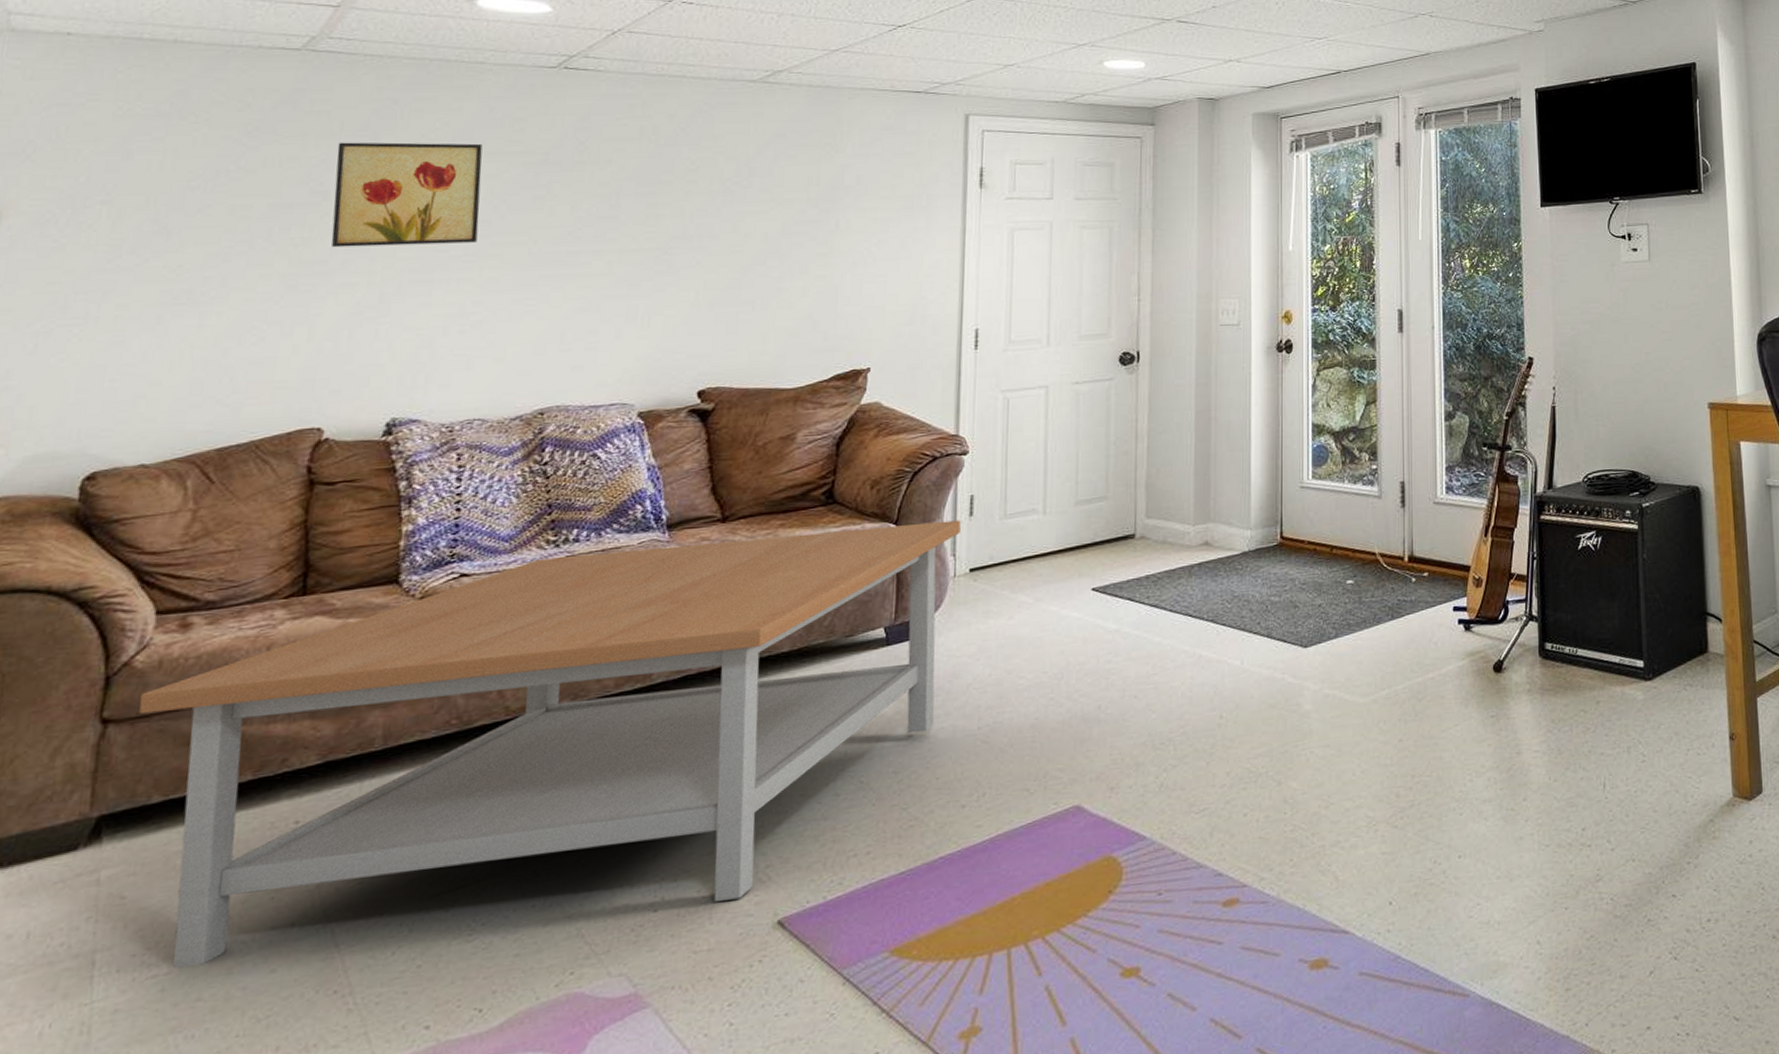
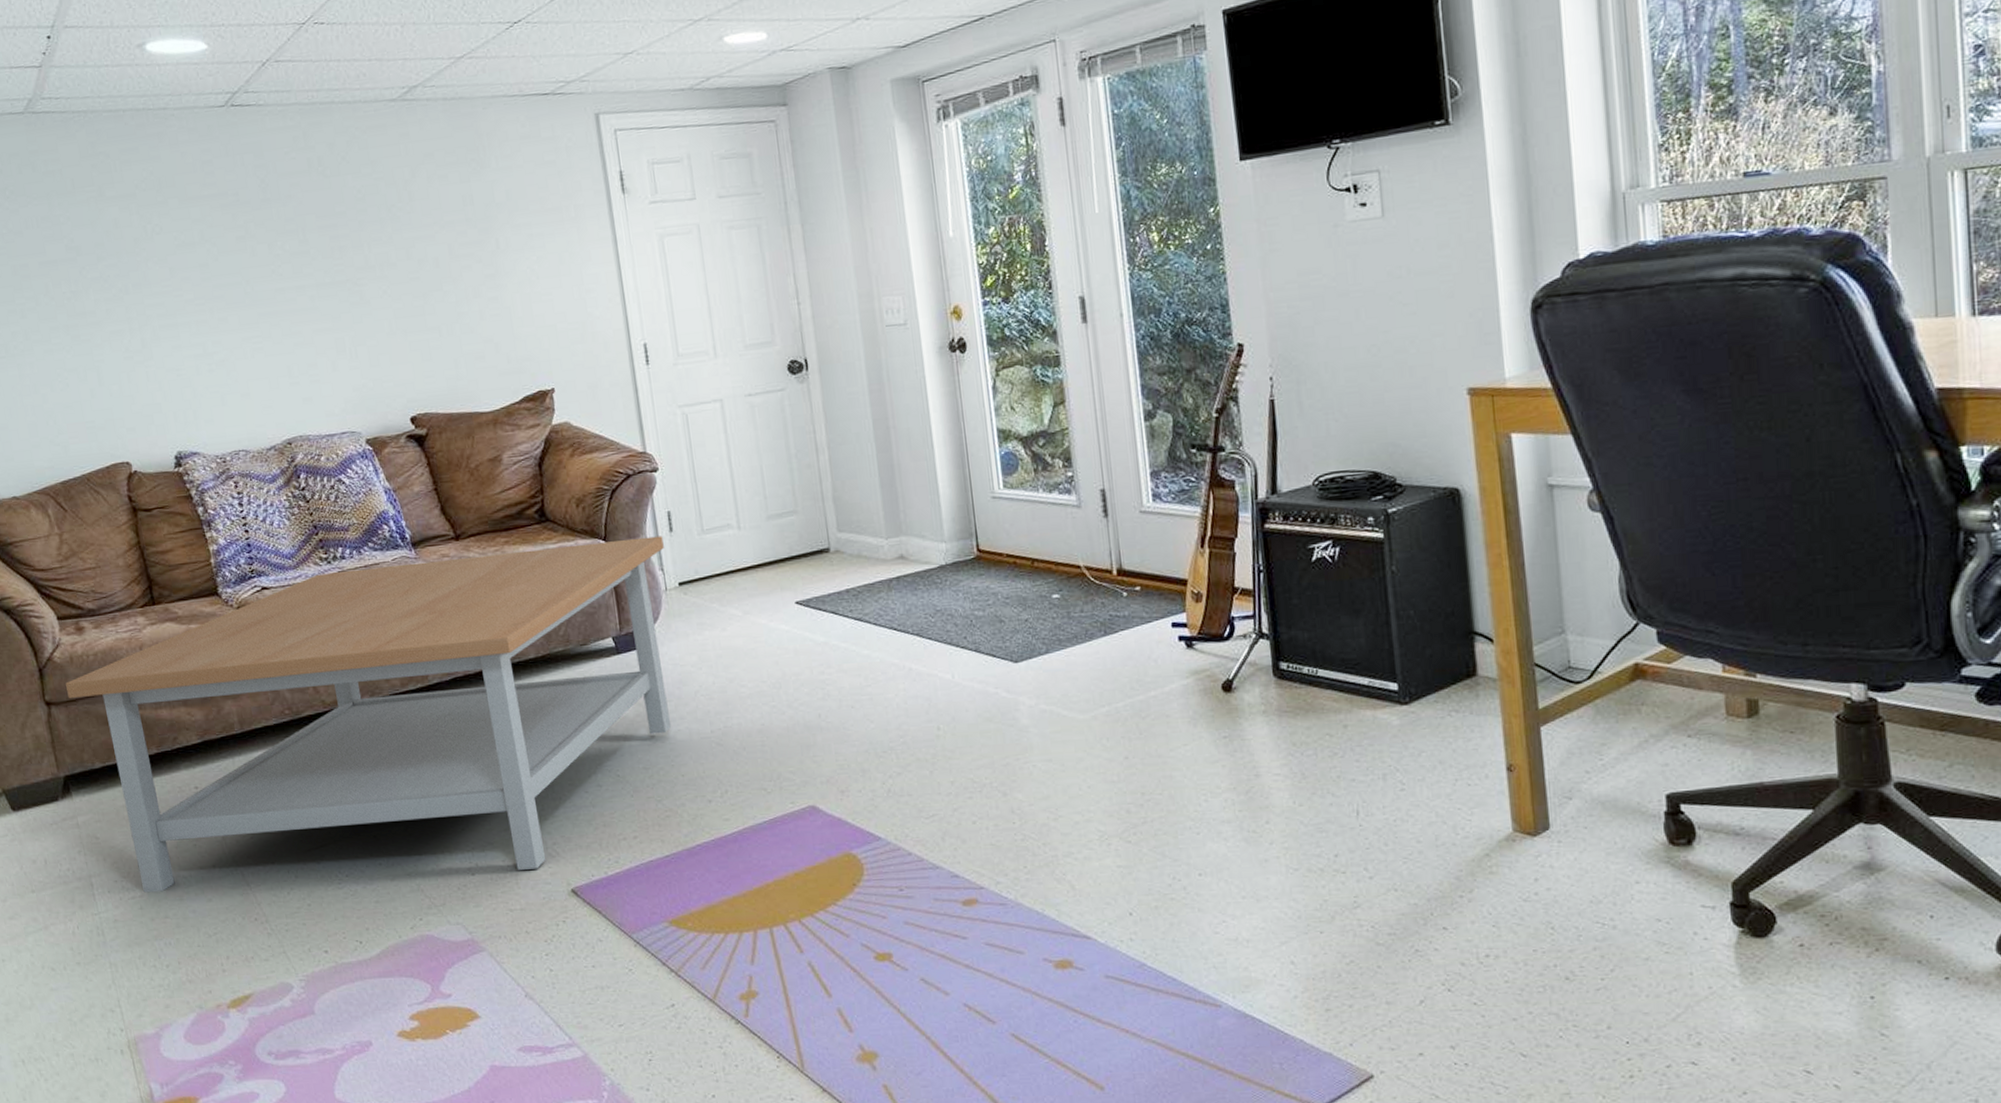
wall art: present [331,142,483,248] -> none [74,189,202,299]

